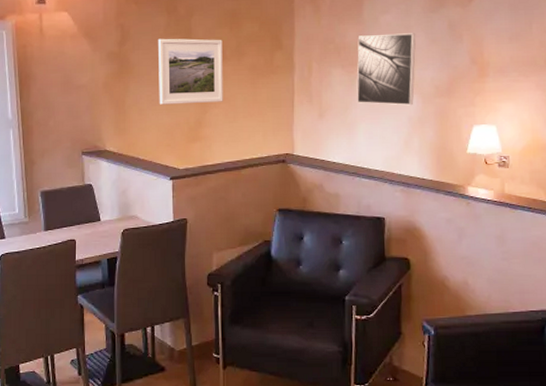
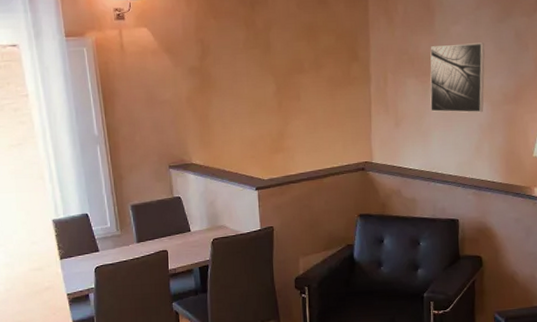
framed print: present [157,38,223,105] -> none [237,52,304,118]

